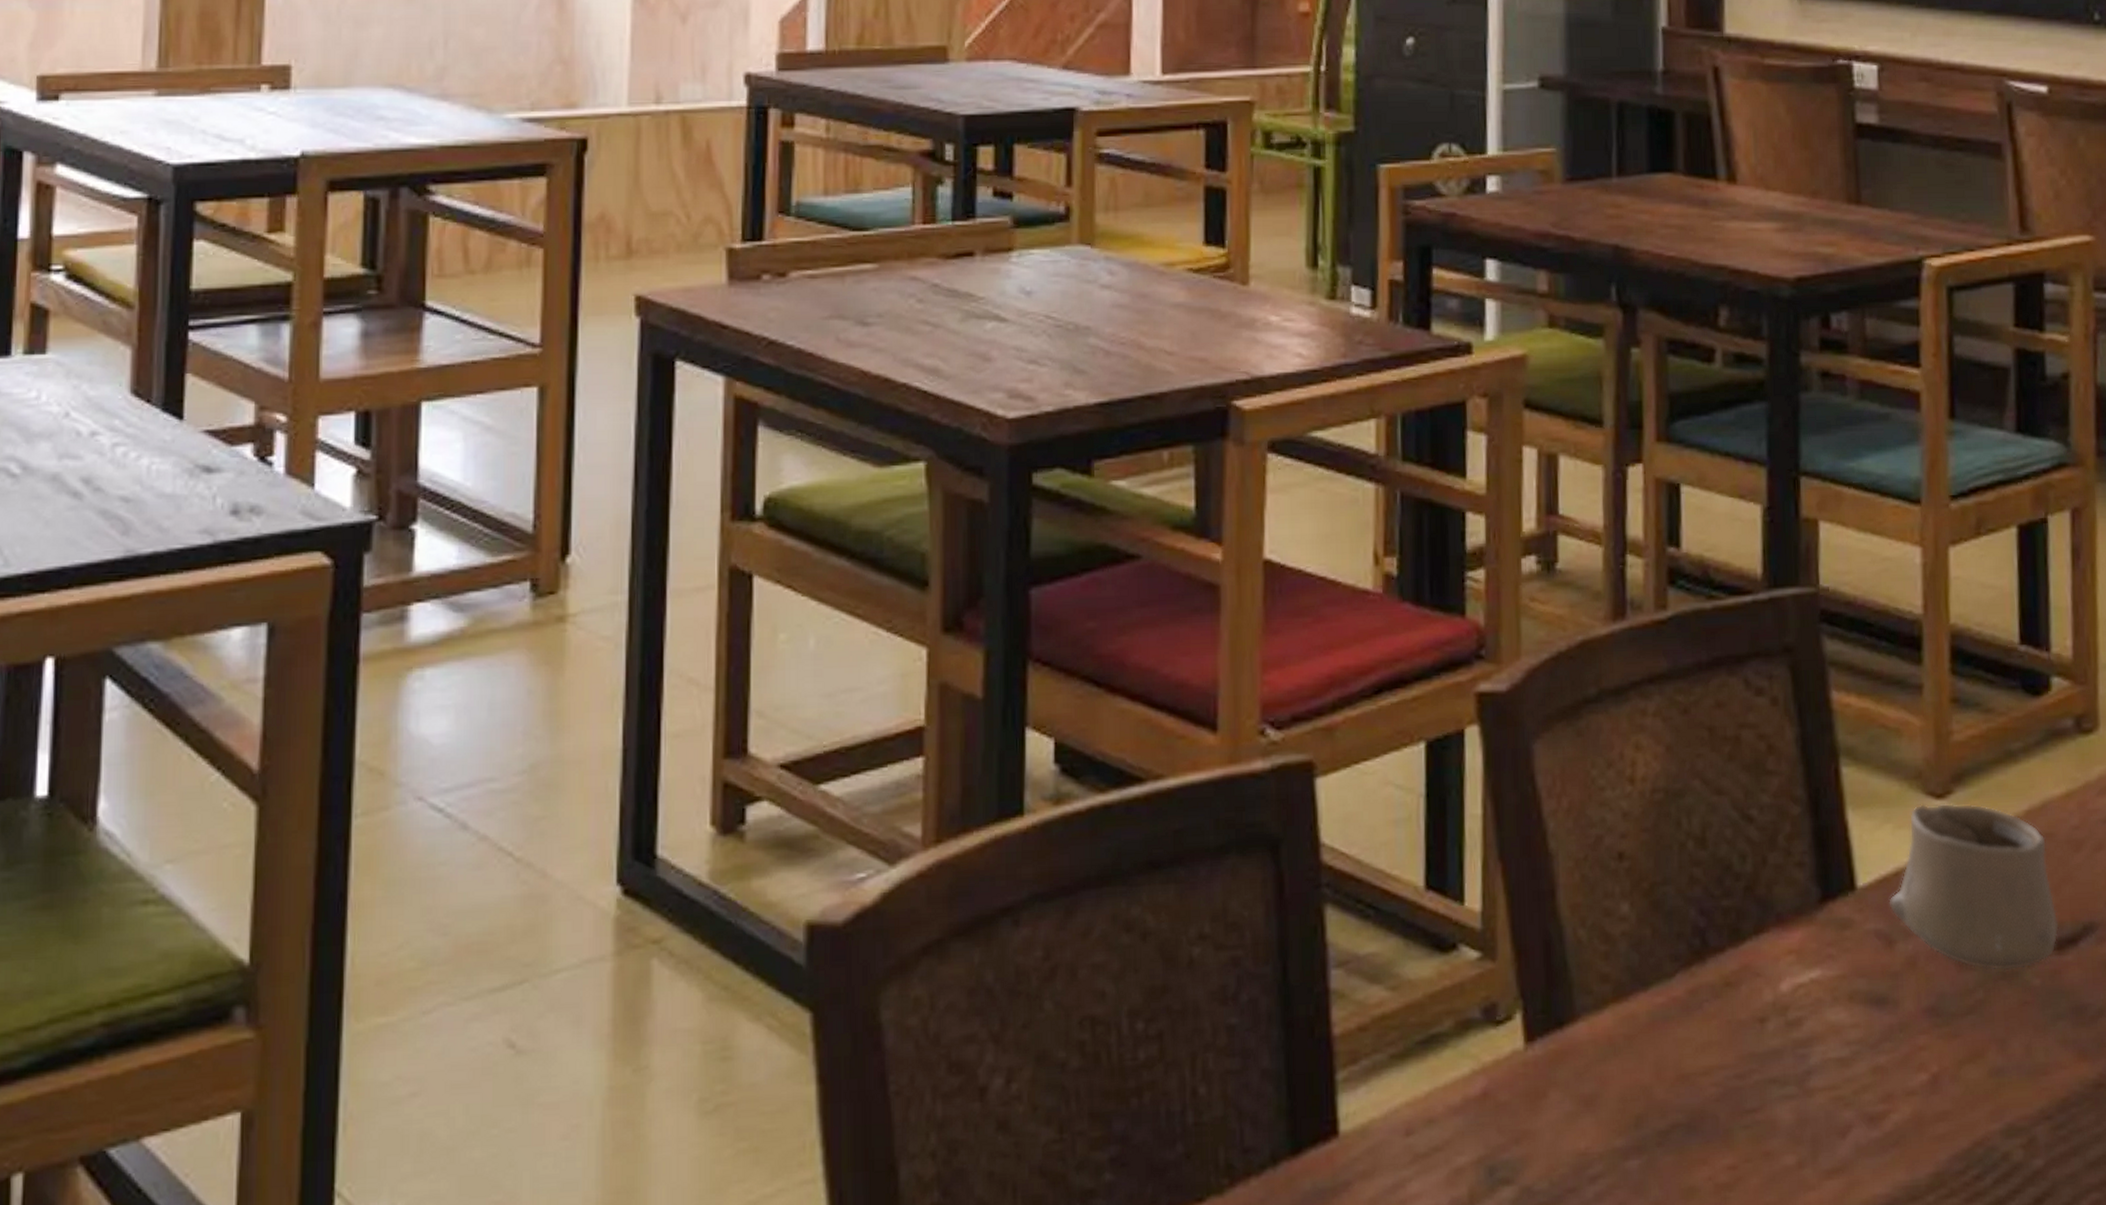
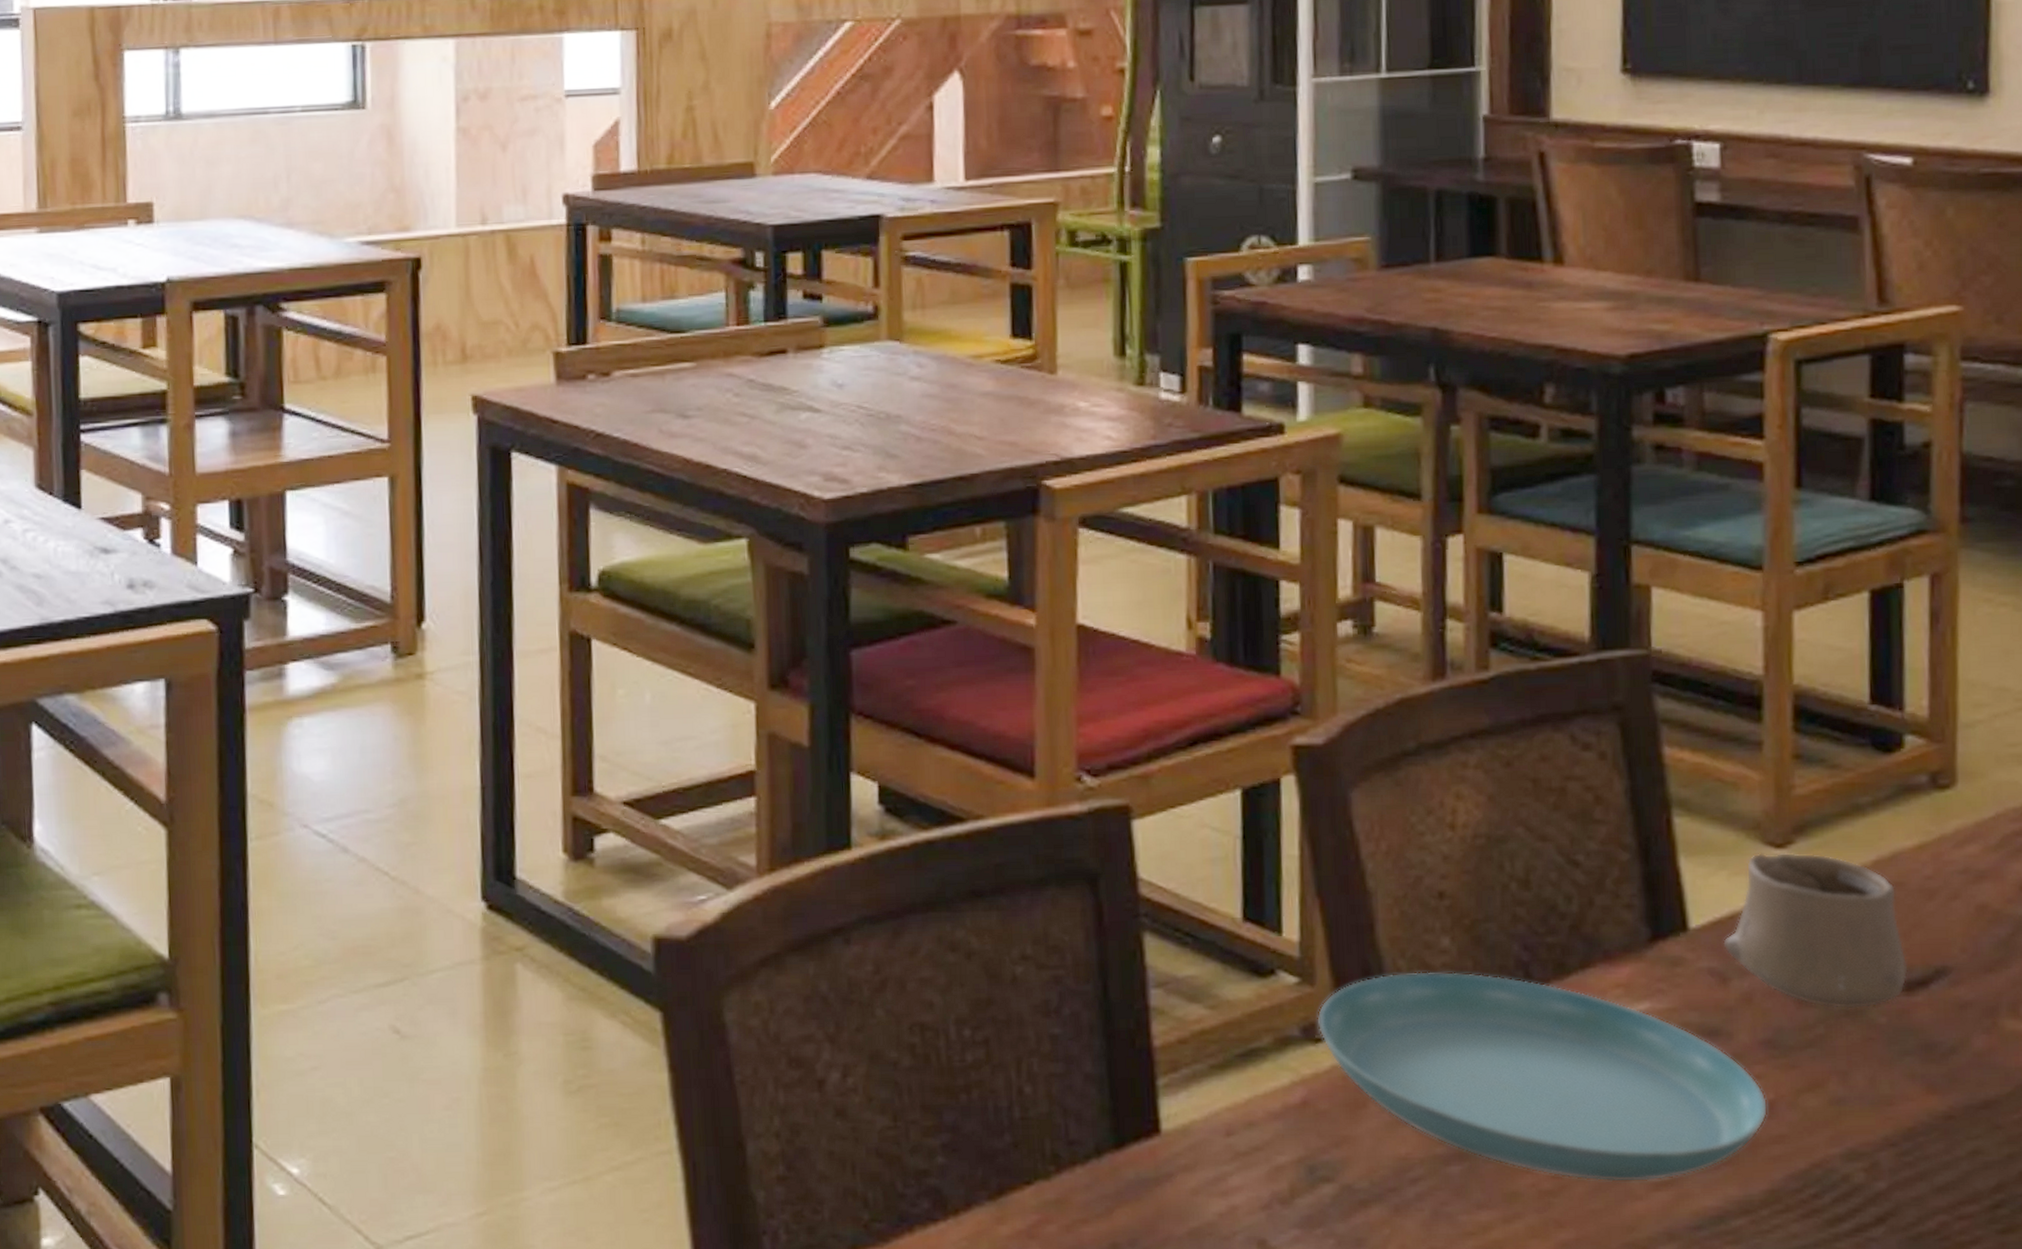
saucer: none [1498,940,1933,1172] -> present [1317,971,1768,1183]

